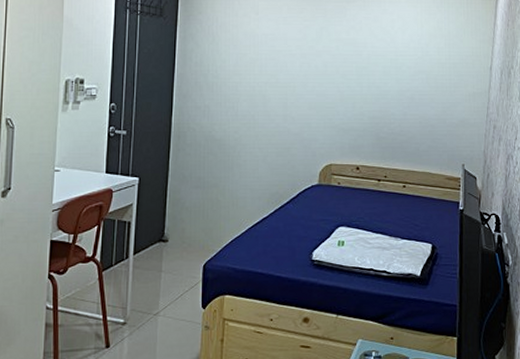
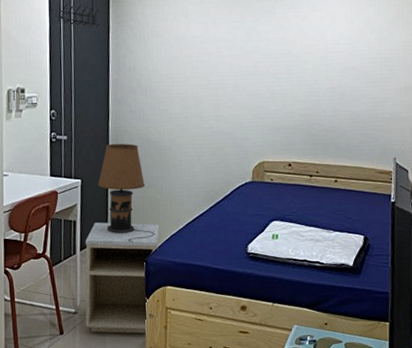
nightstand: none [134,224,220,348] -> present [85,222,159,334]
table lamp: none [157,141,215,246] -> present [98,144,155,242]

